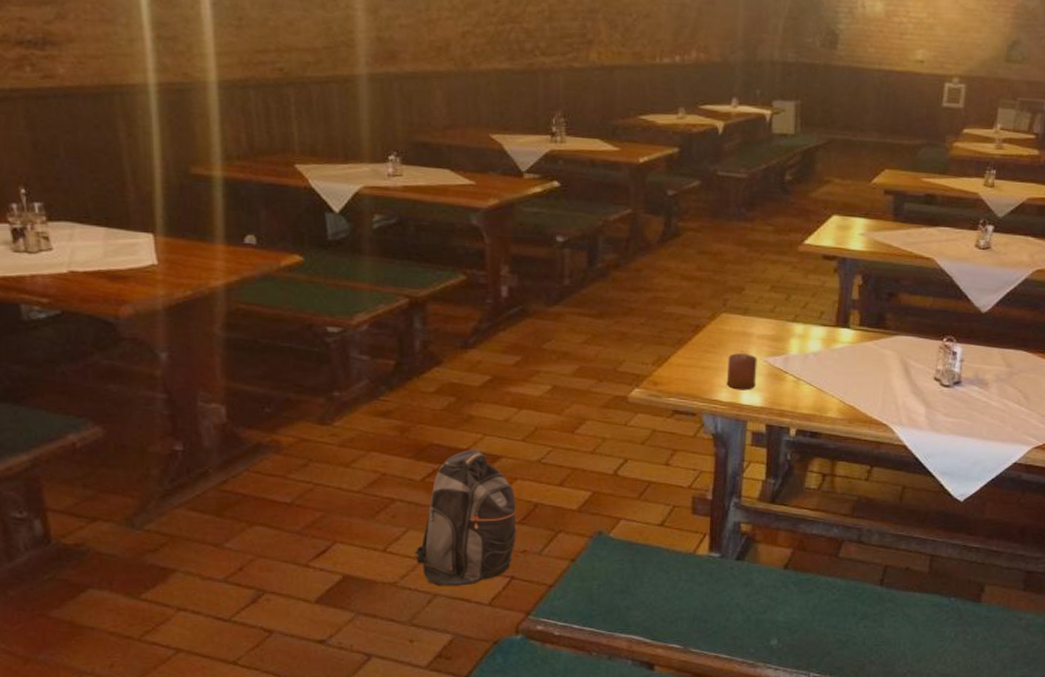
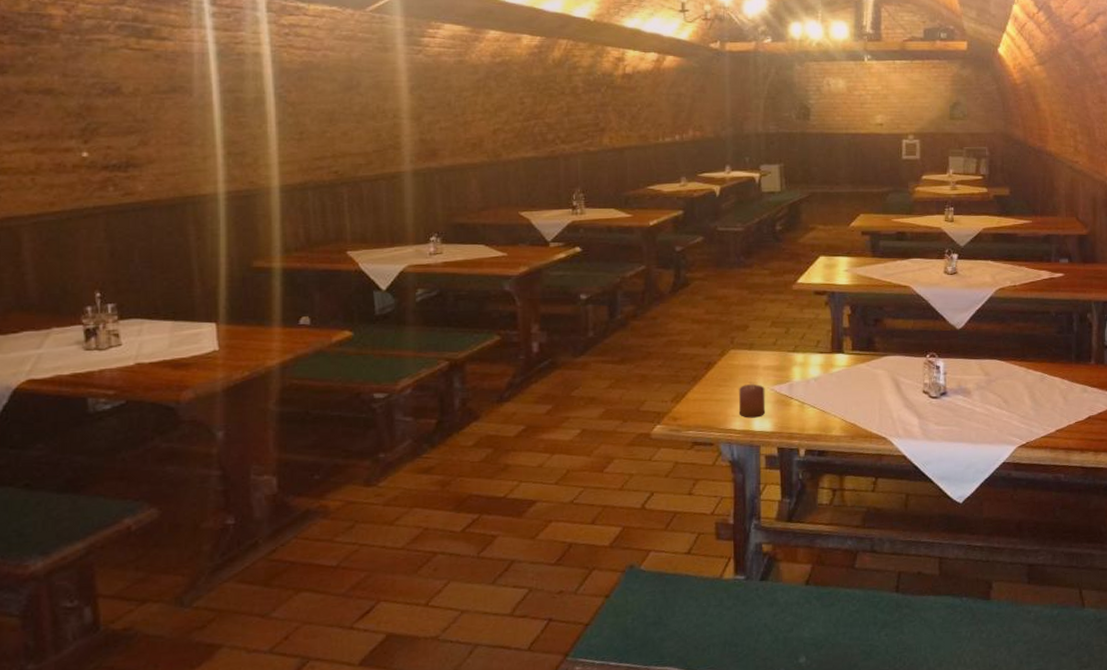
backpack: present [414,449,517,587] -> none [455,496,553,636]

